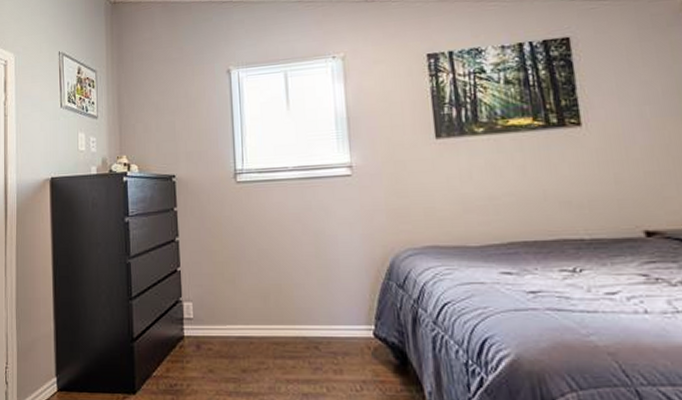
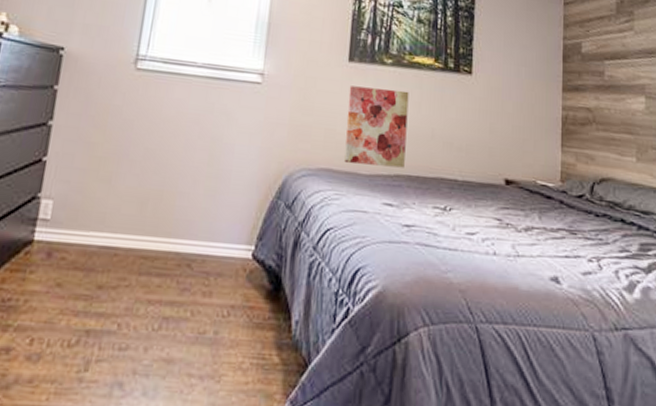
wall art: none [441,156,518,238] -> present [344,85,409,168]

